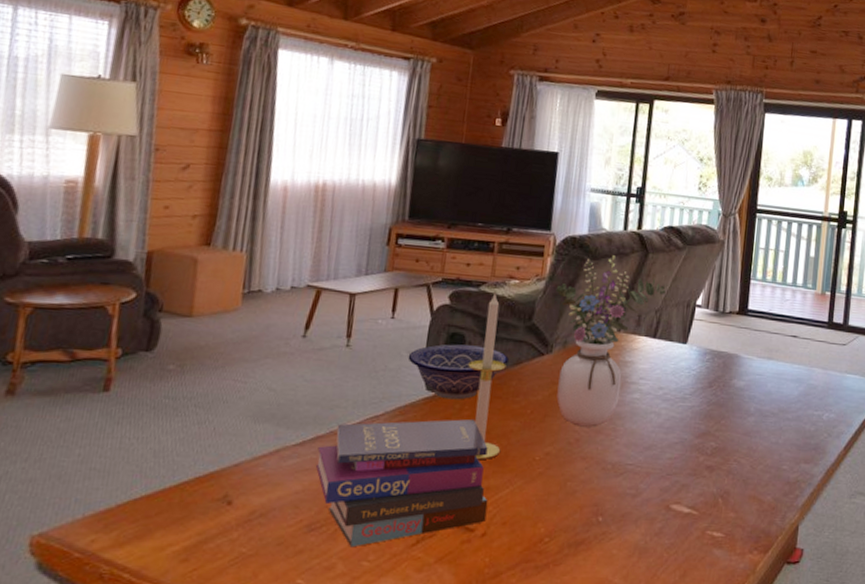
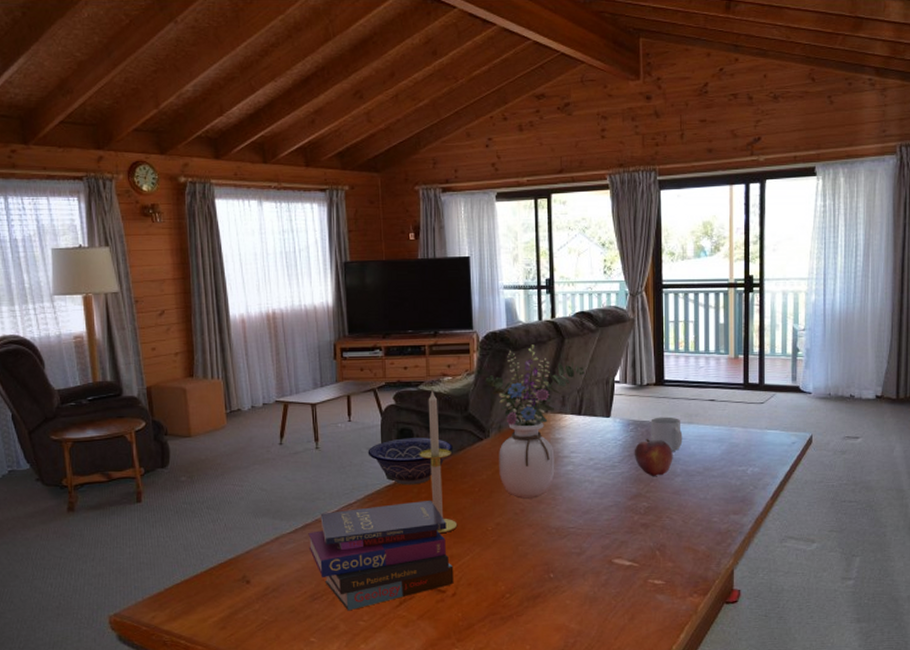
fruit: none [707,370,749,413] -> present [634,438,673,476]
cup: none [727,348,761,388] -> present [651,417,683,451]

